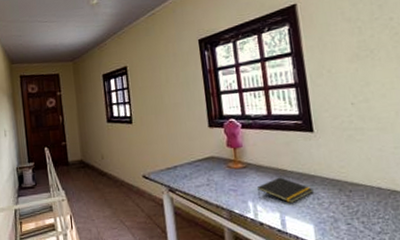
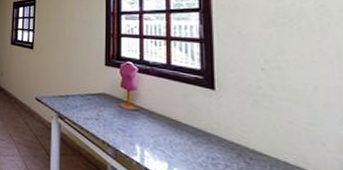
notepad: present [257,177,313,204] -> none [146,127,208,157]

